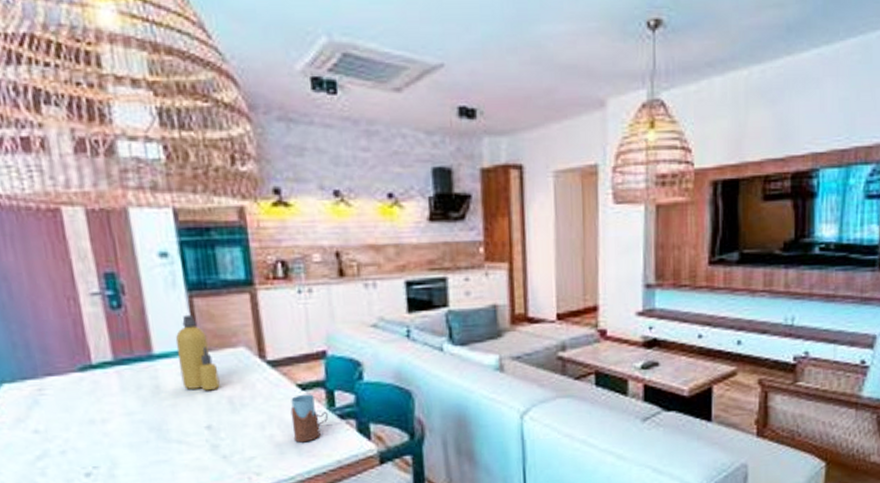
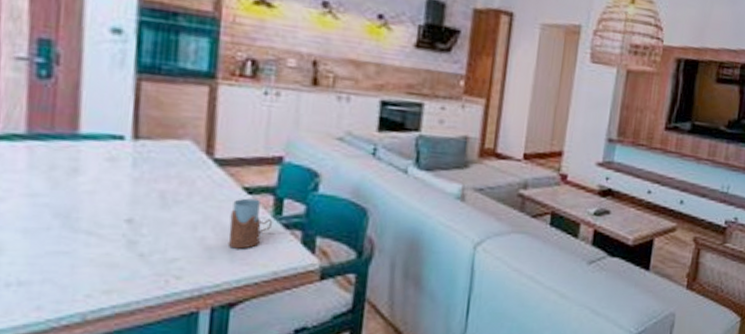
bottle: present [175,314,220,391] -> none [107,97,155,182]

